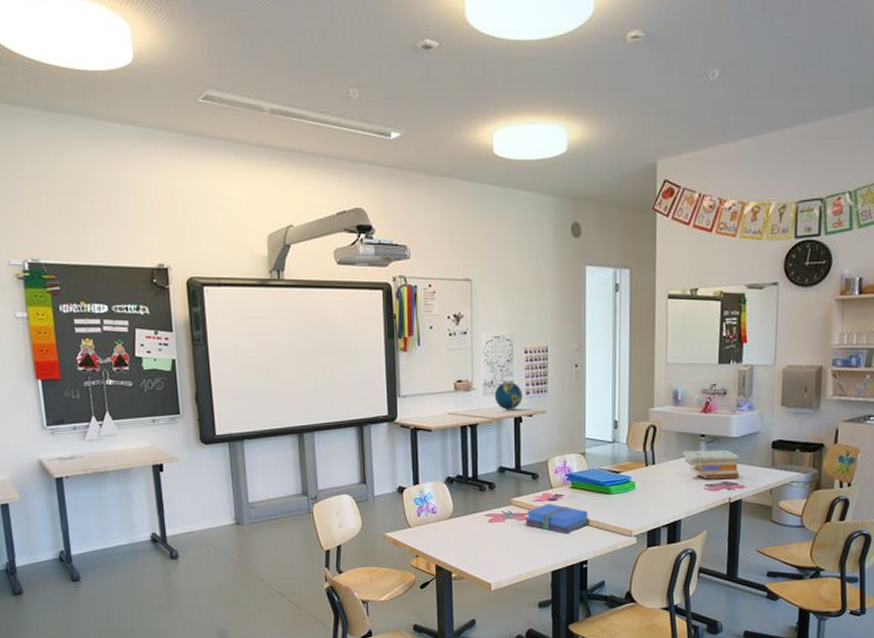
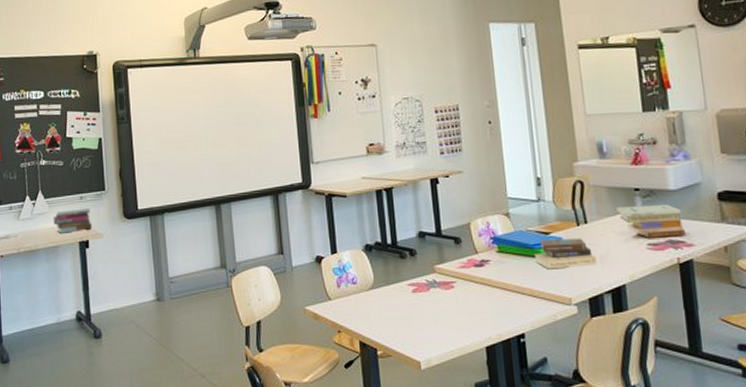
books: none [122,432,166,456] -> present [53,209,92,233]
globe: present [494,382,523,410] -> none [407,143,437,172]
books: present [525,503,589,534] -> none [451,269,522,304]
books: none [603,477,660,505] -> present [533,238,598,270]

